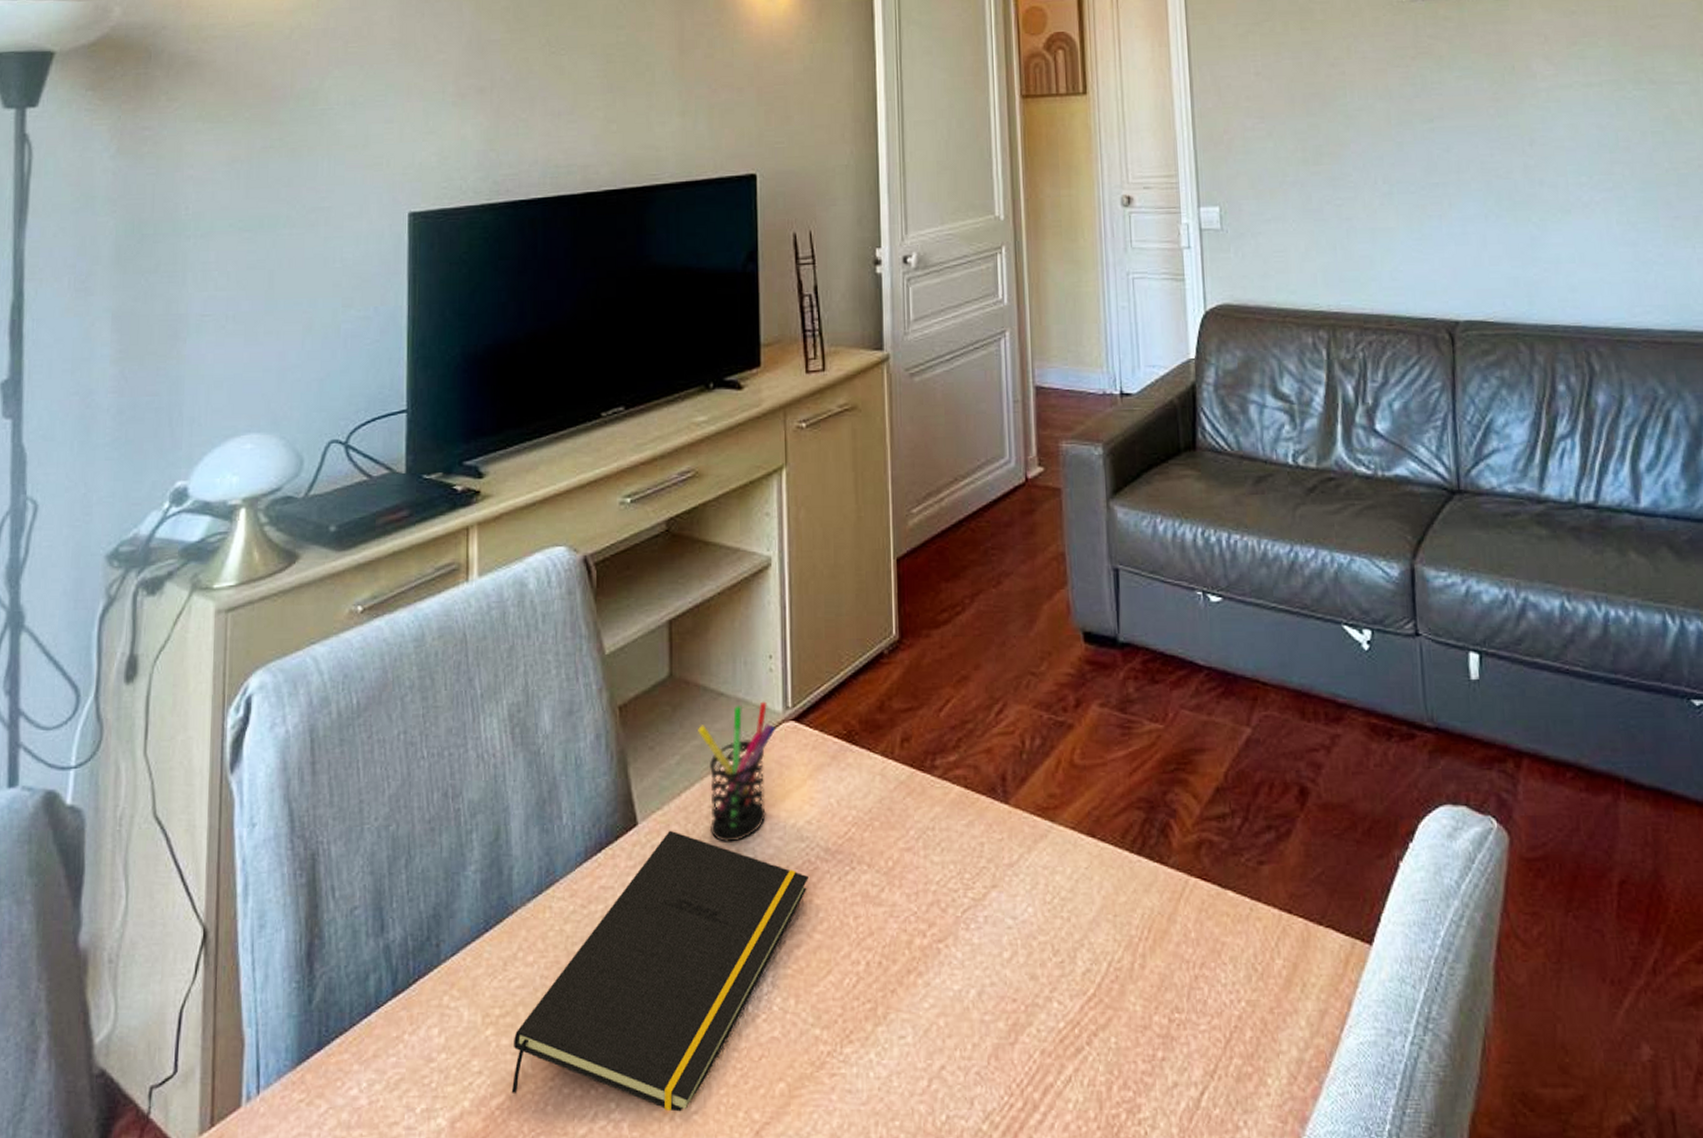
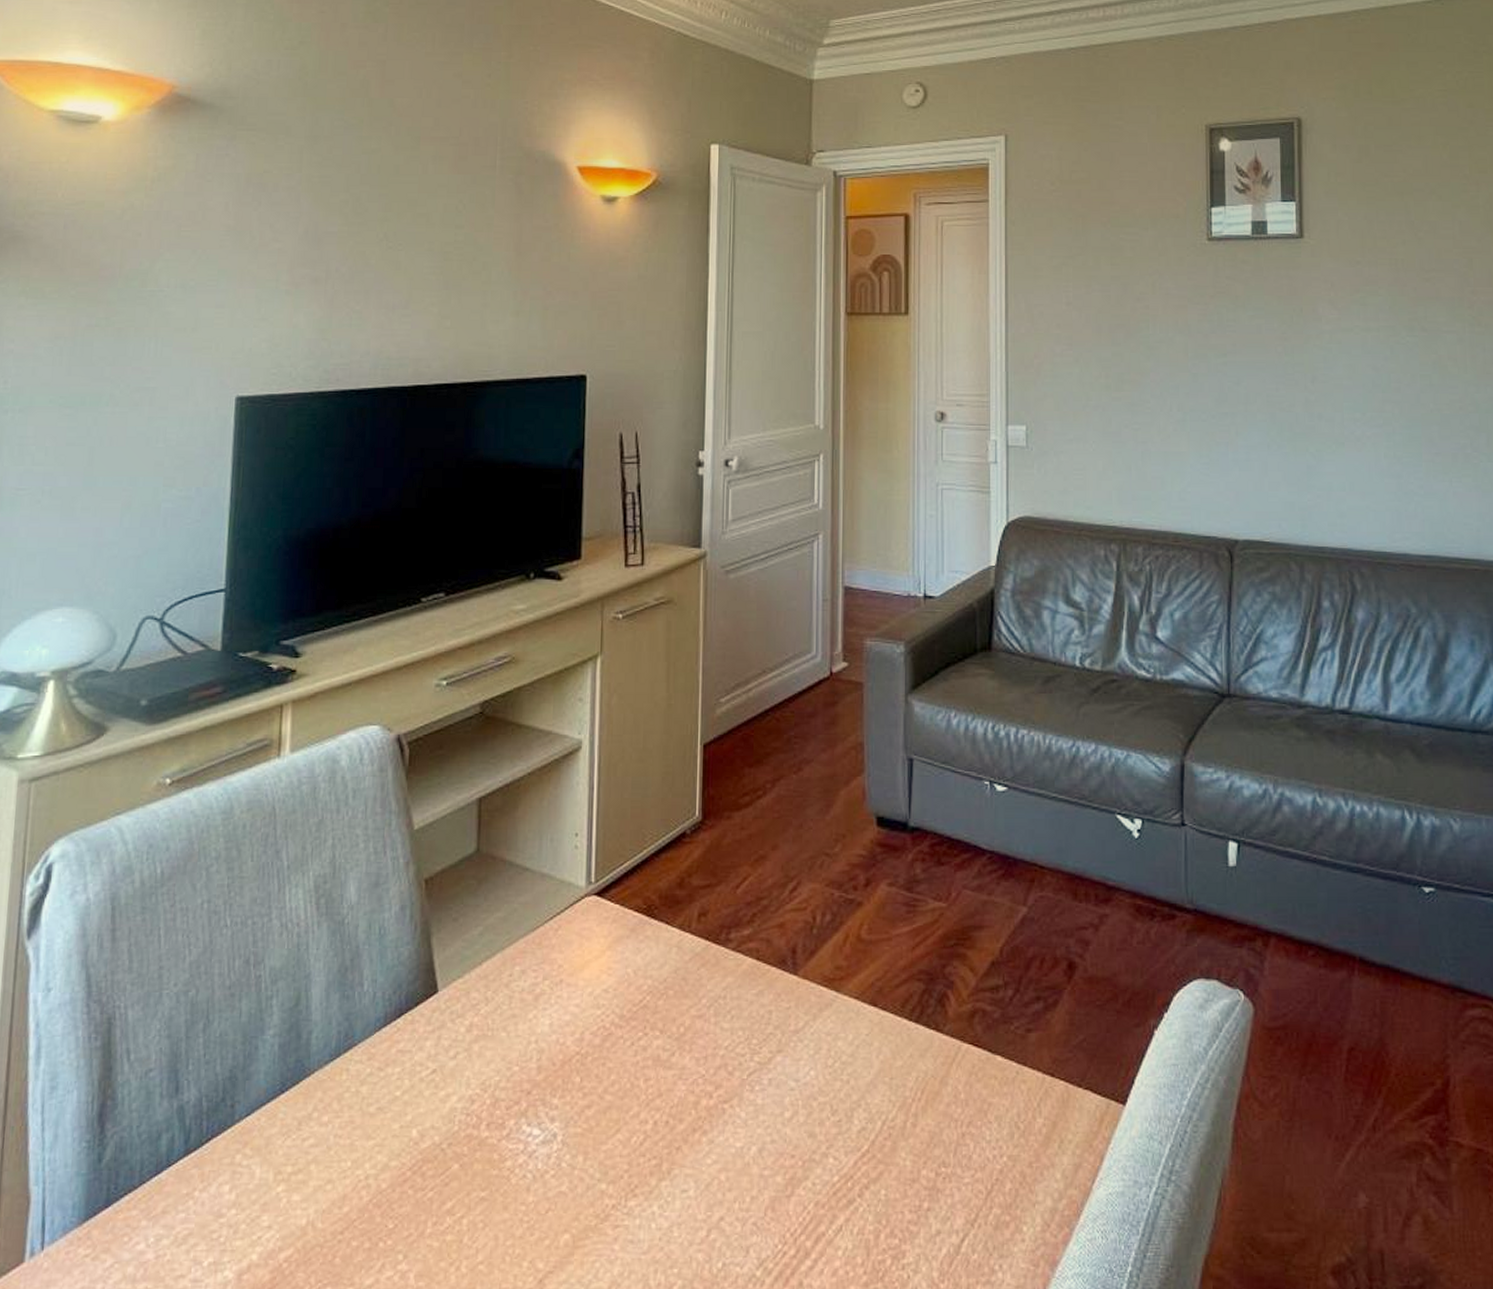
notepad: present [511,830,808,1112] -> none [299,997,602,1262]
pen holder: present [698,701,775,842] -> none [502,876,578,1009]

